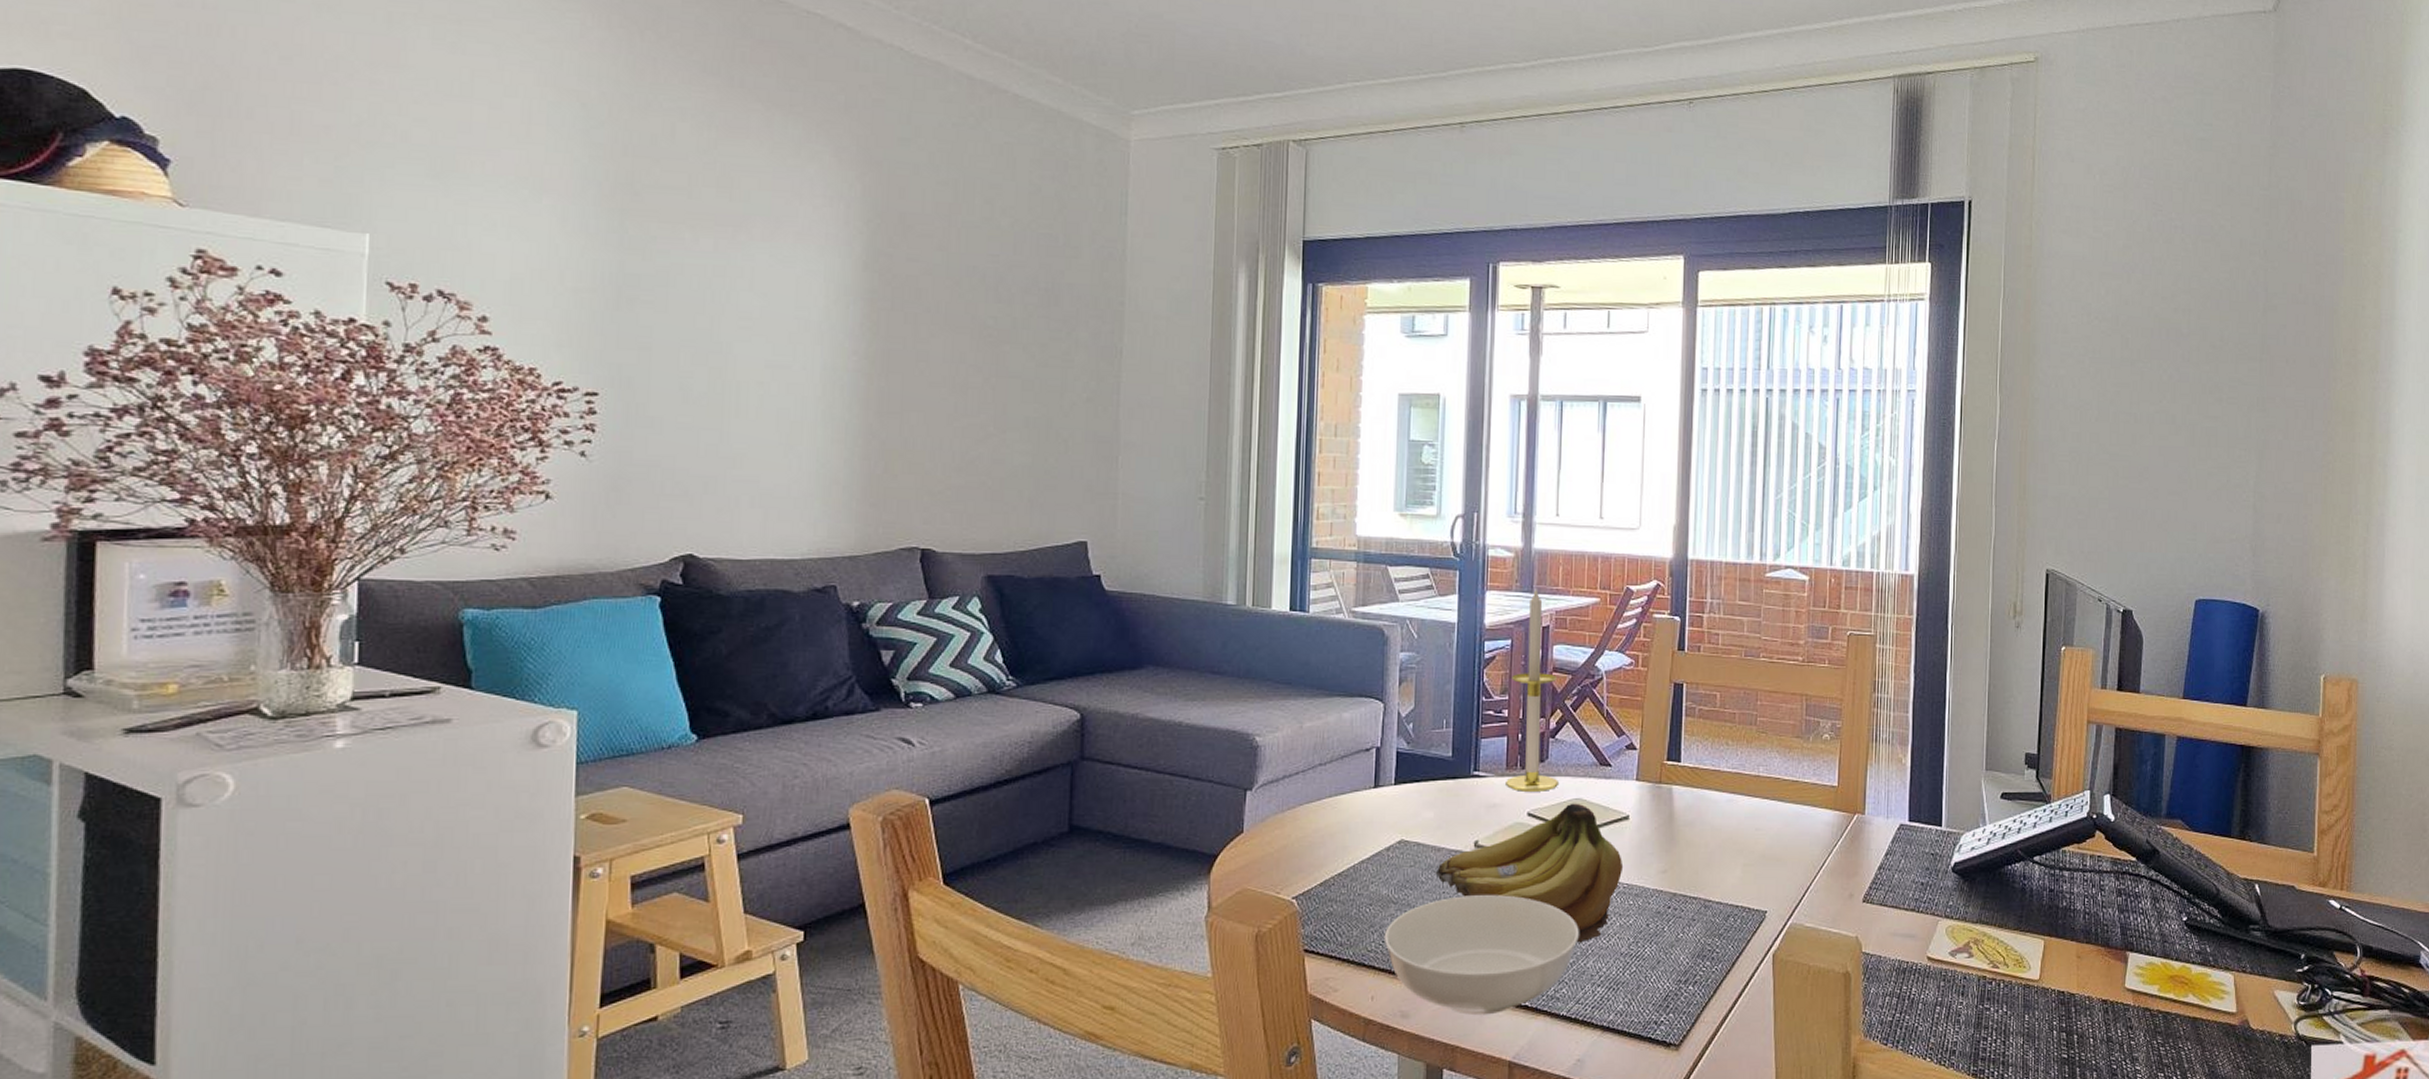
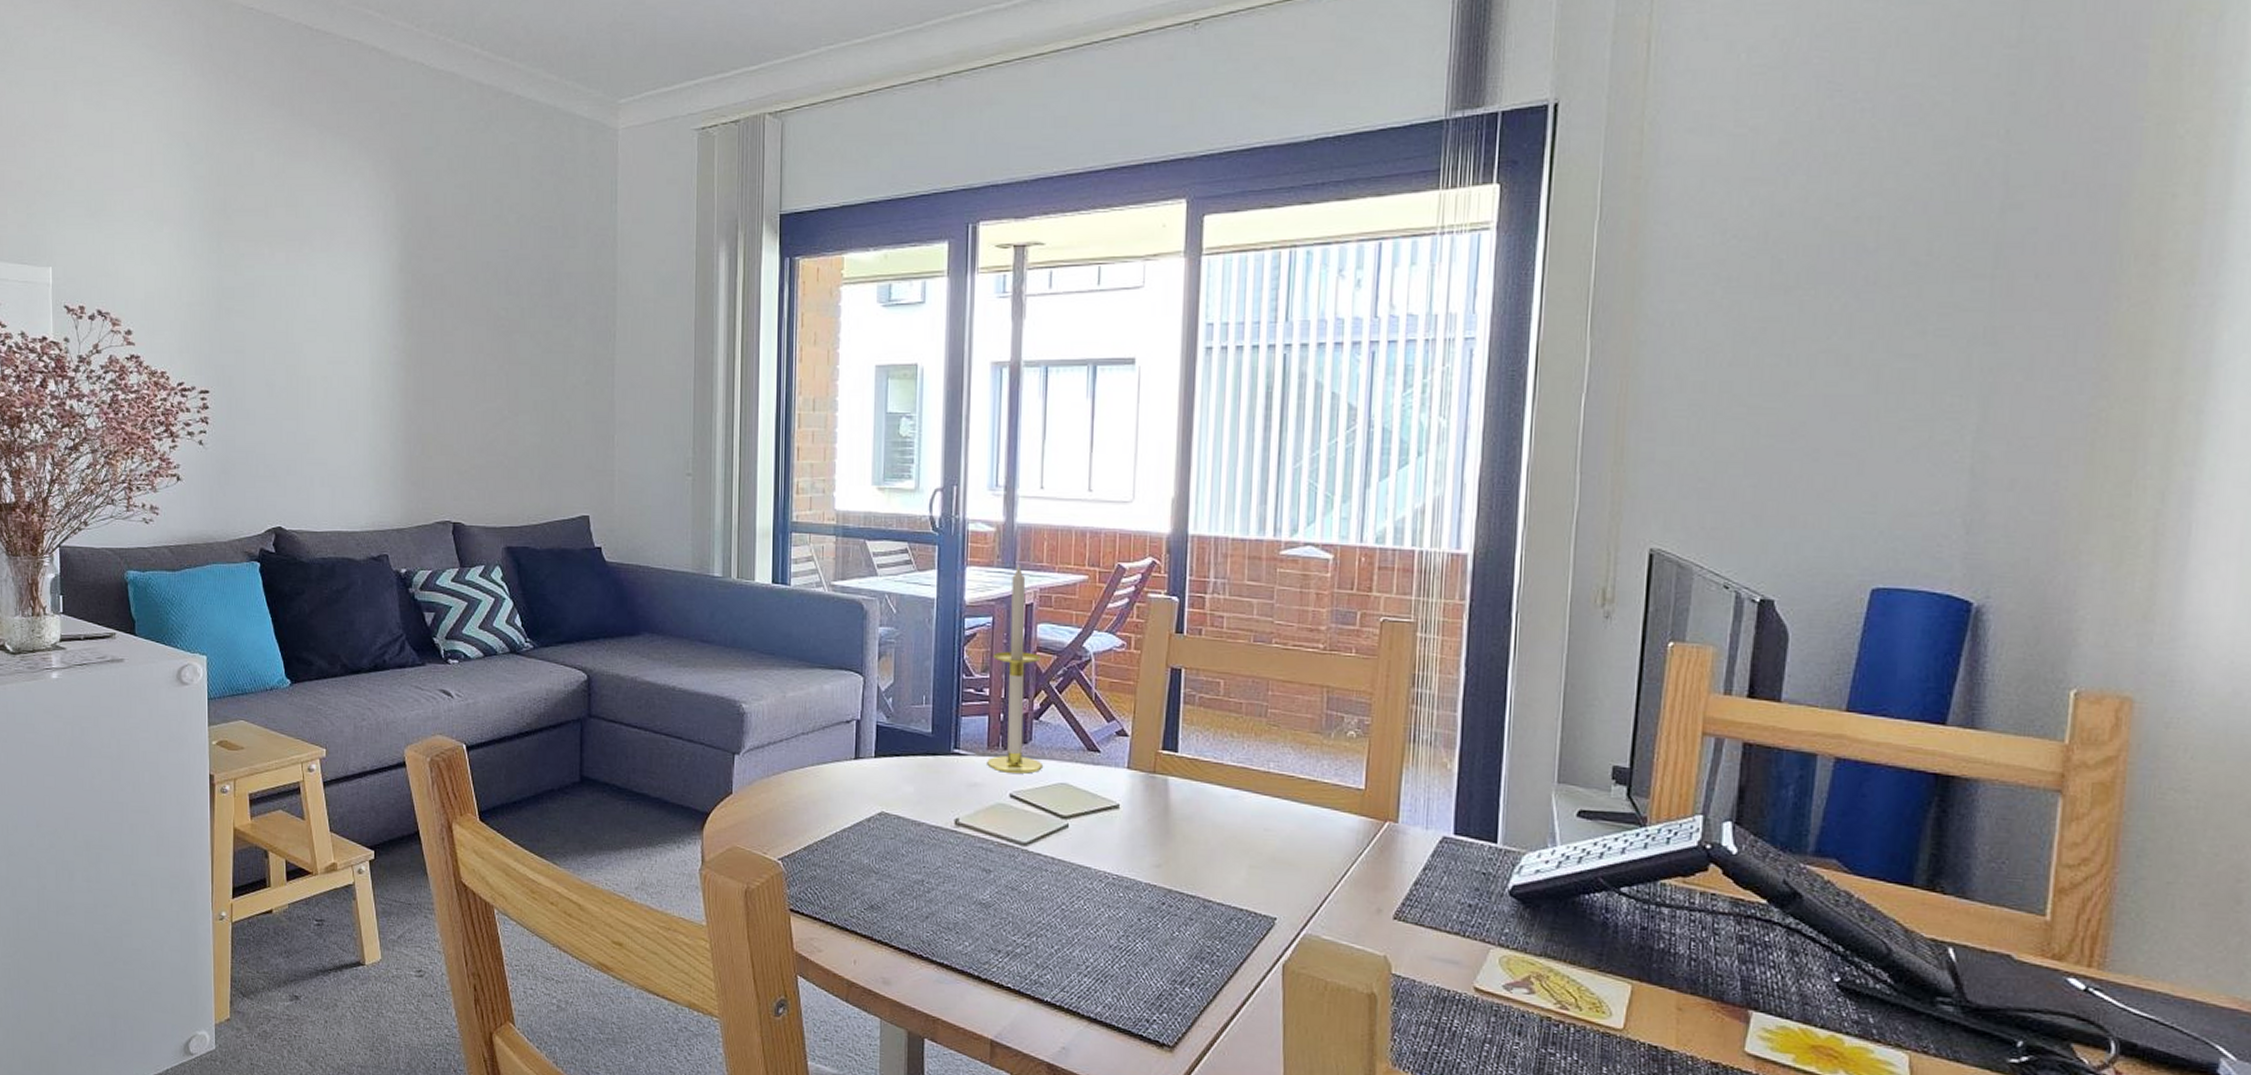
bowl: present [1383,895,1579,1016] -> none [865,872,1064,992]
fruit: present [1435,803,1624,943] -> none [915,787,1113,931]

